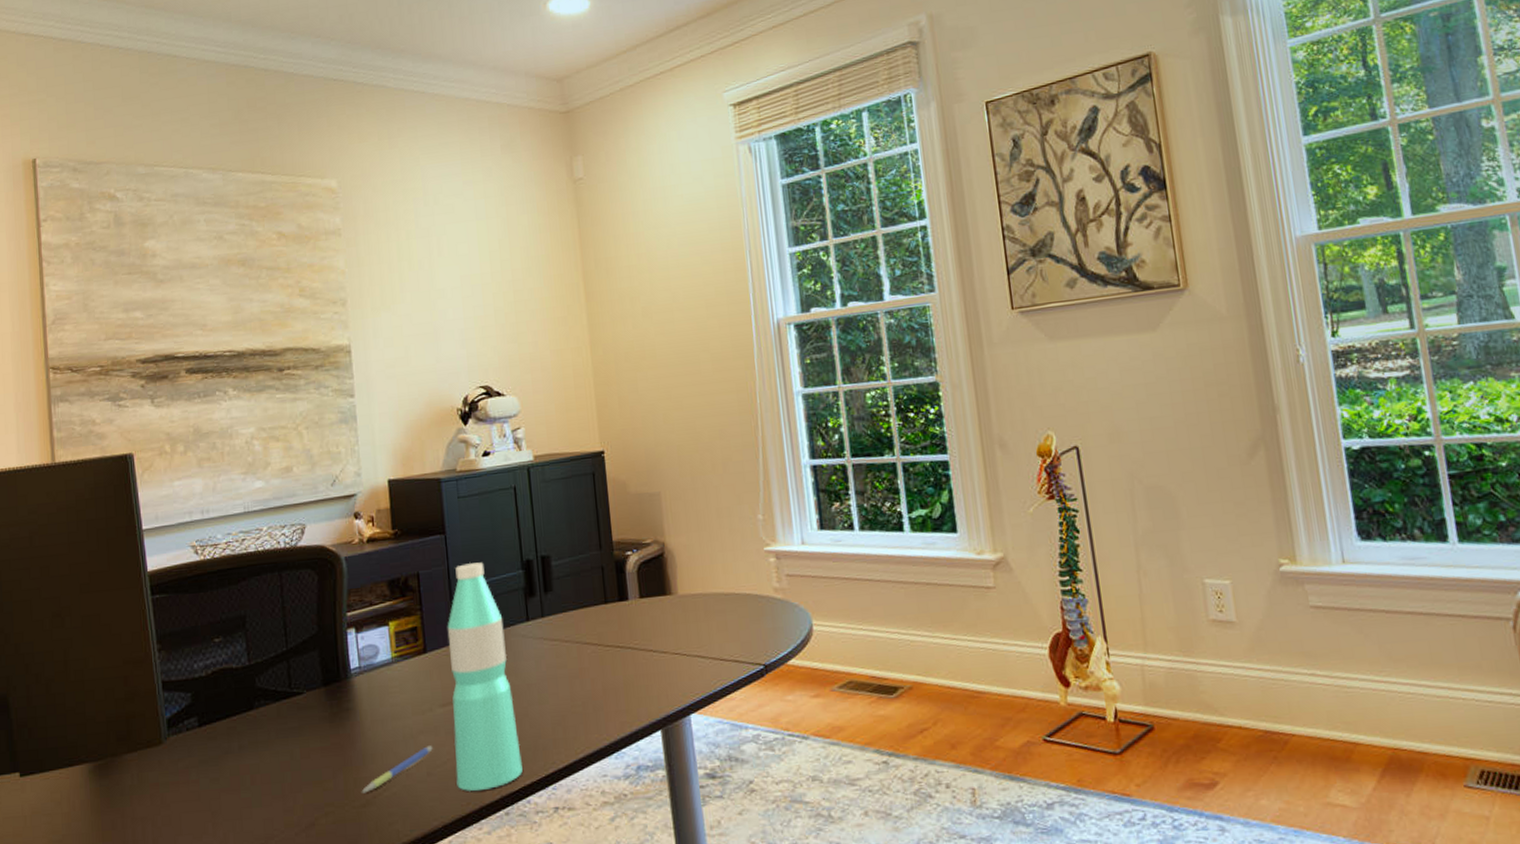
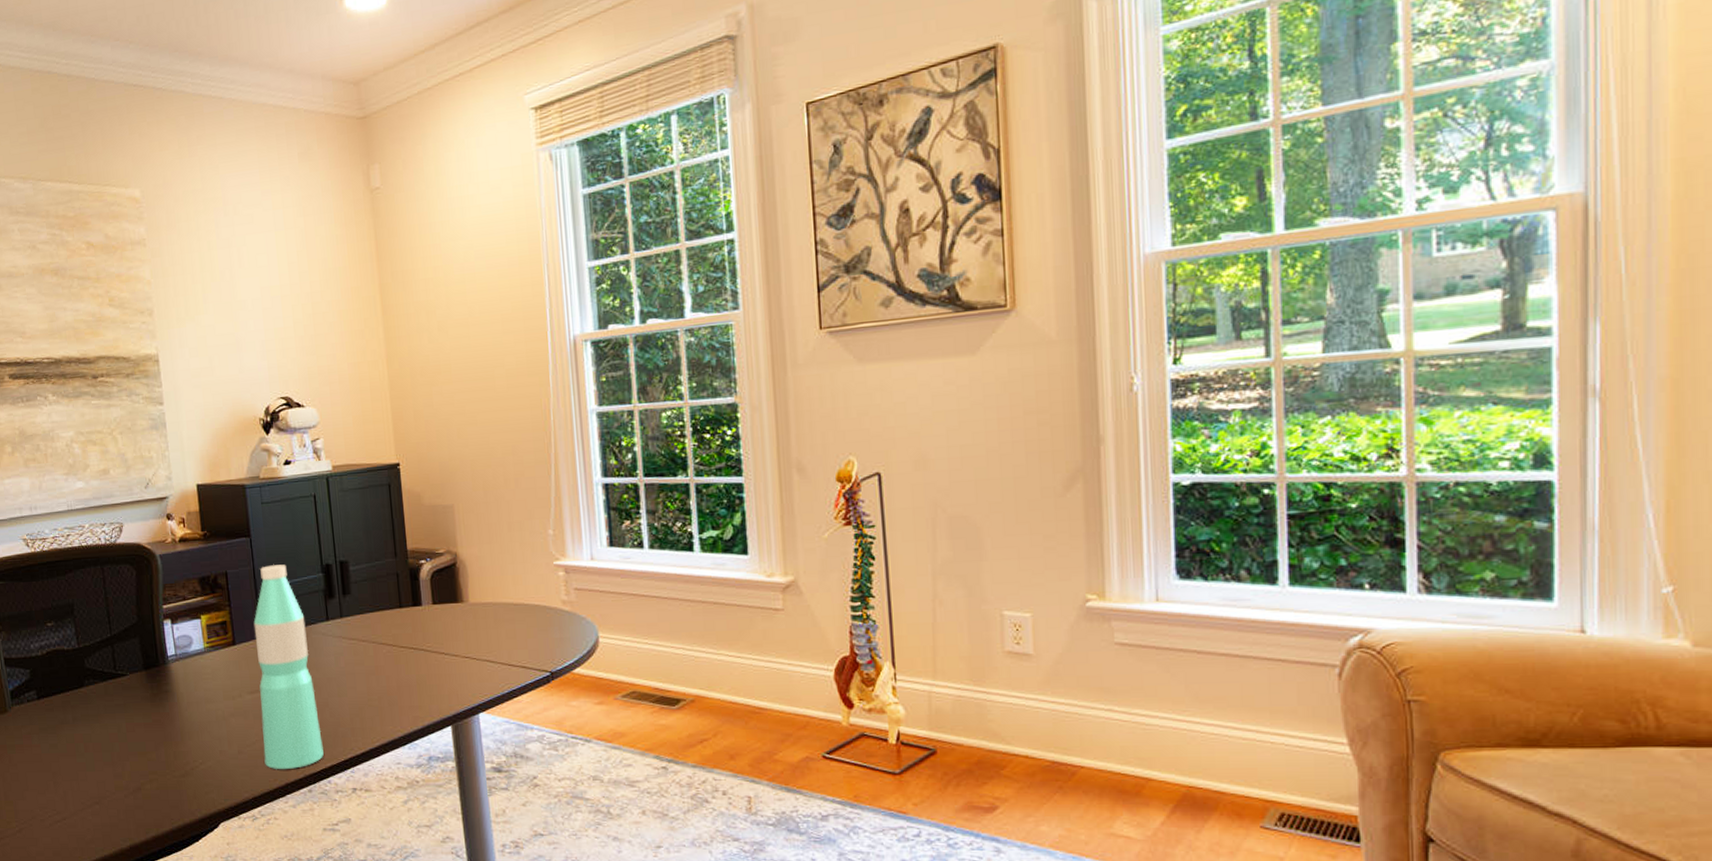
pen: present [361,746,433,794] -> none [180,727,243,765]

